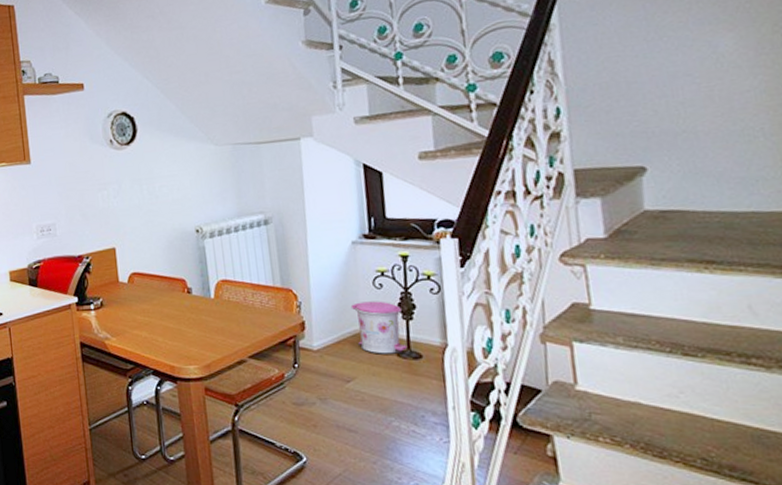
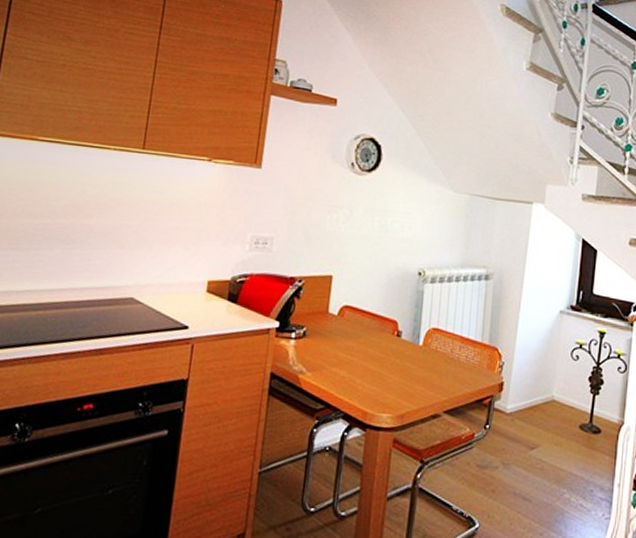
trash can: present [350,301,408,354] -> none [547,370,591,426]

